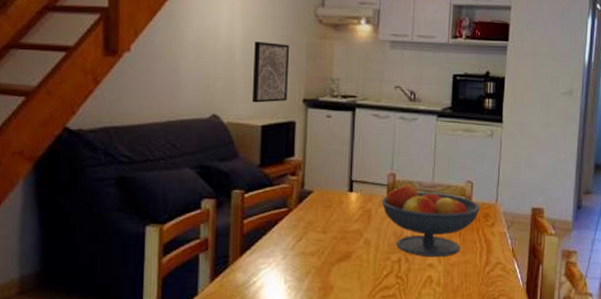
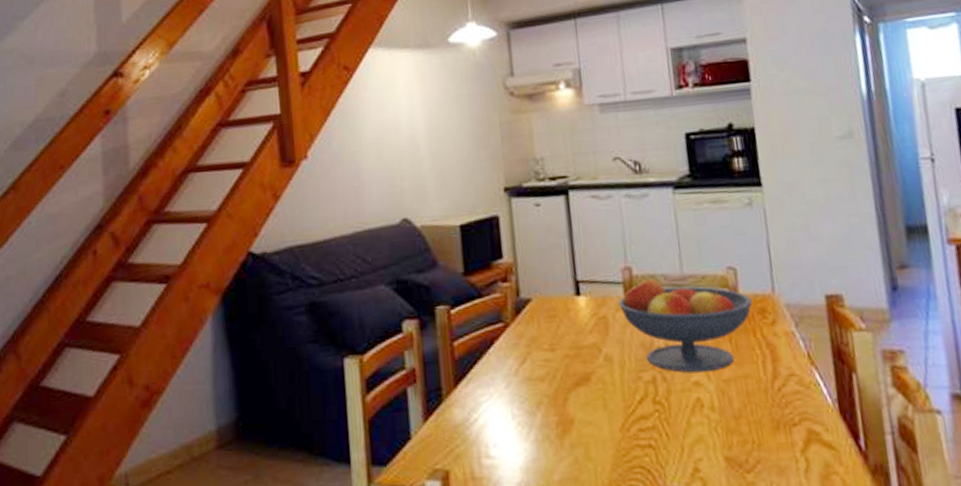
wall art: present [251,41,290,103] -> none [440,125,486,199]

